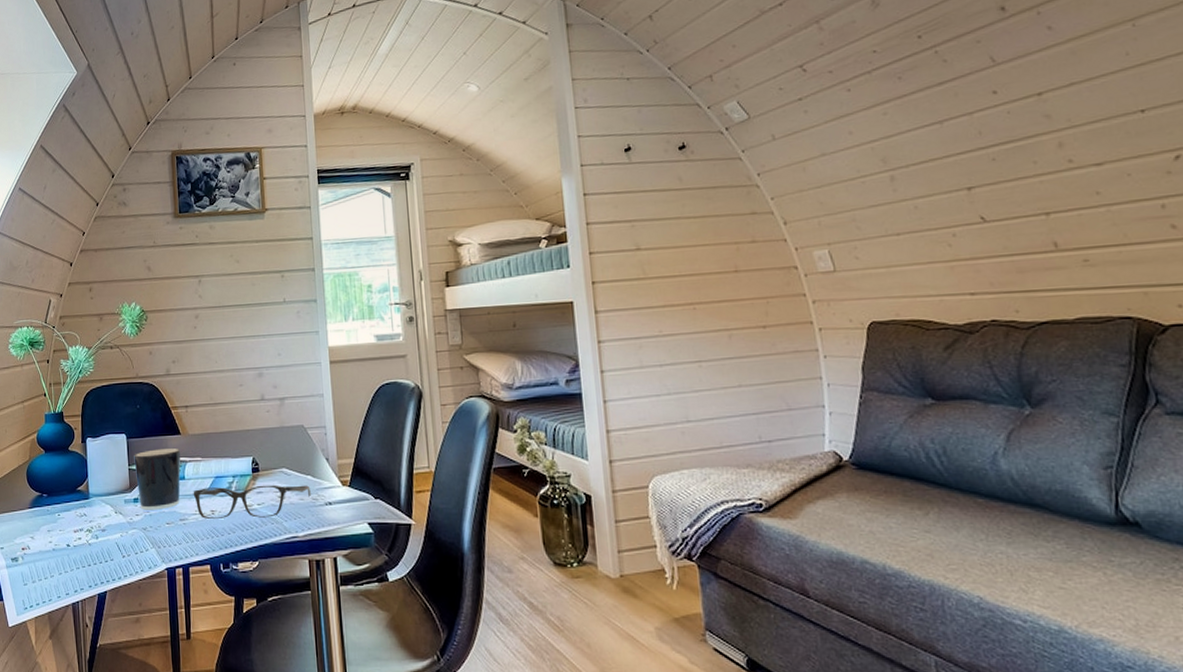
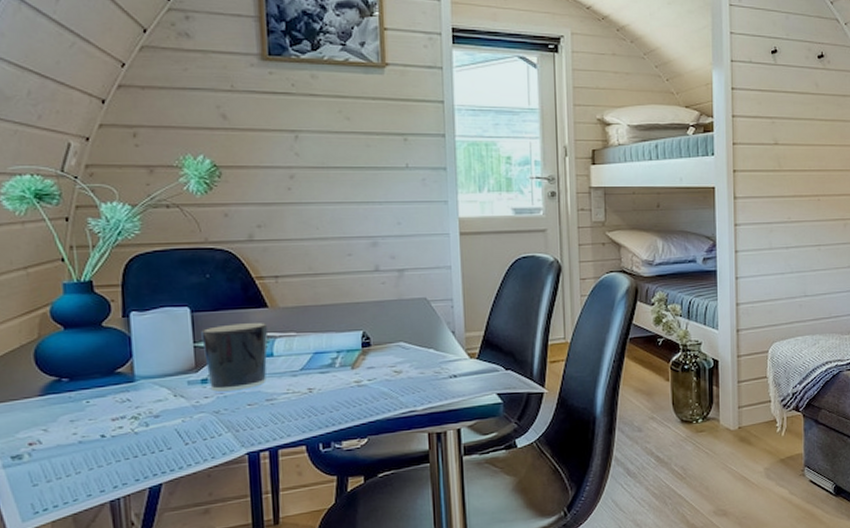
eyeglasses: present [193,485,311,520] -> none [284,359,433,399]

